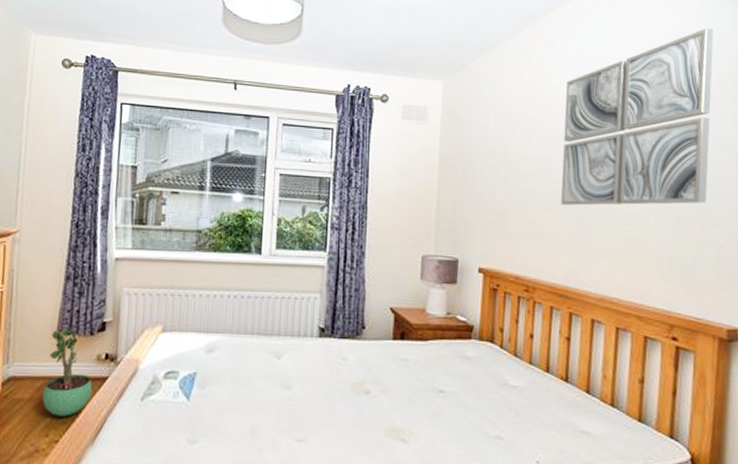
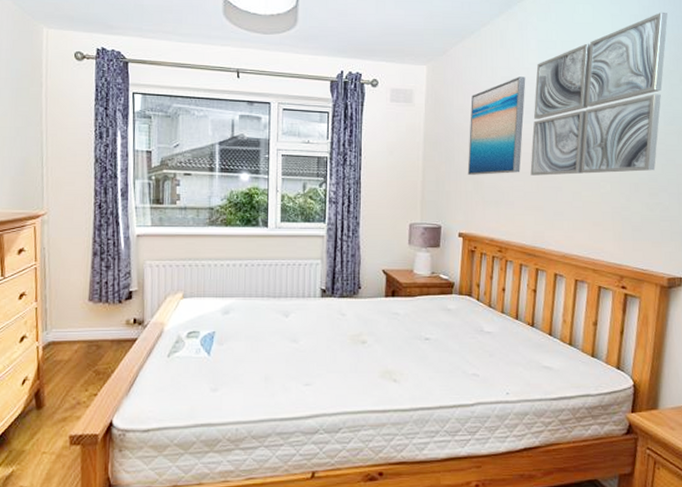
potted plant: present [42,327,93,417] -> none [79,297,125,374]
wall art: none [488,95,554,203] -> present [467,77,526,175]

